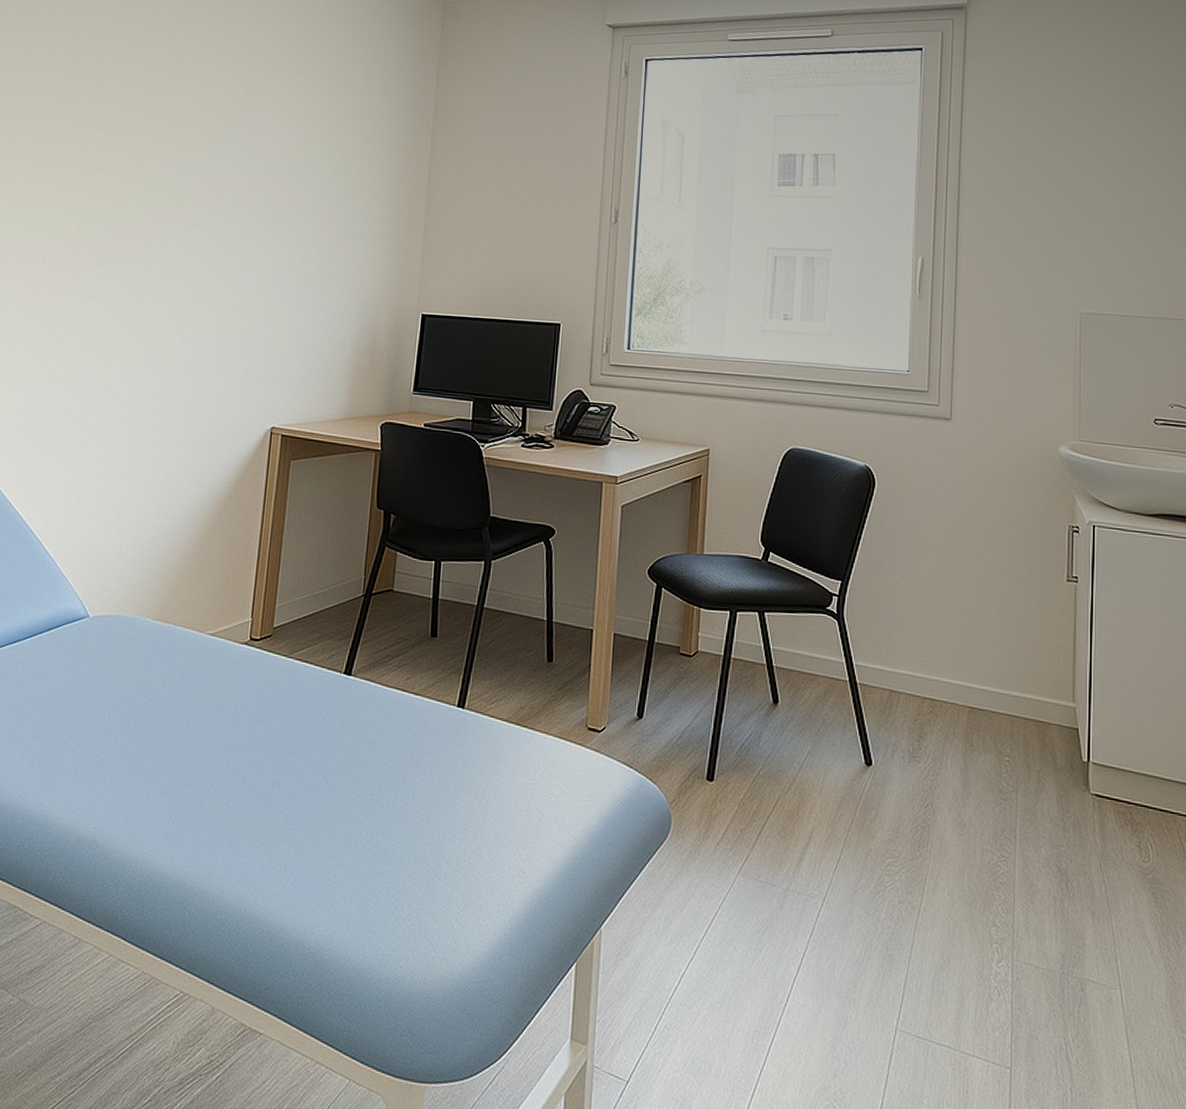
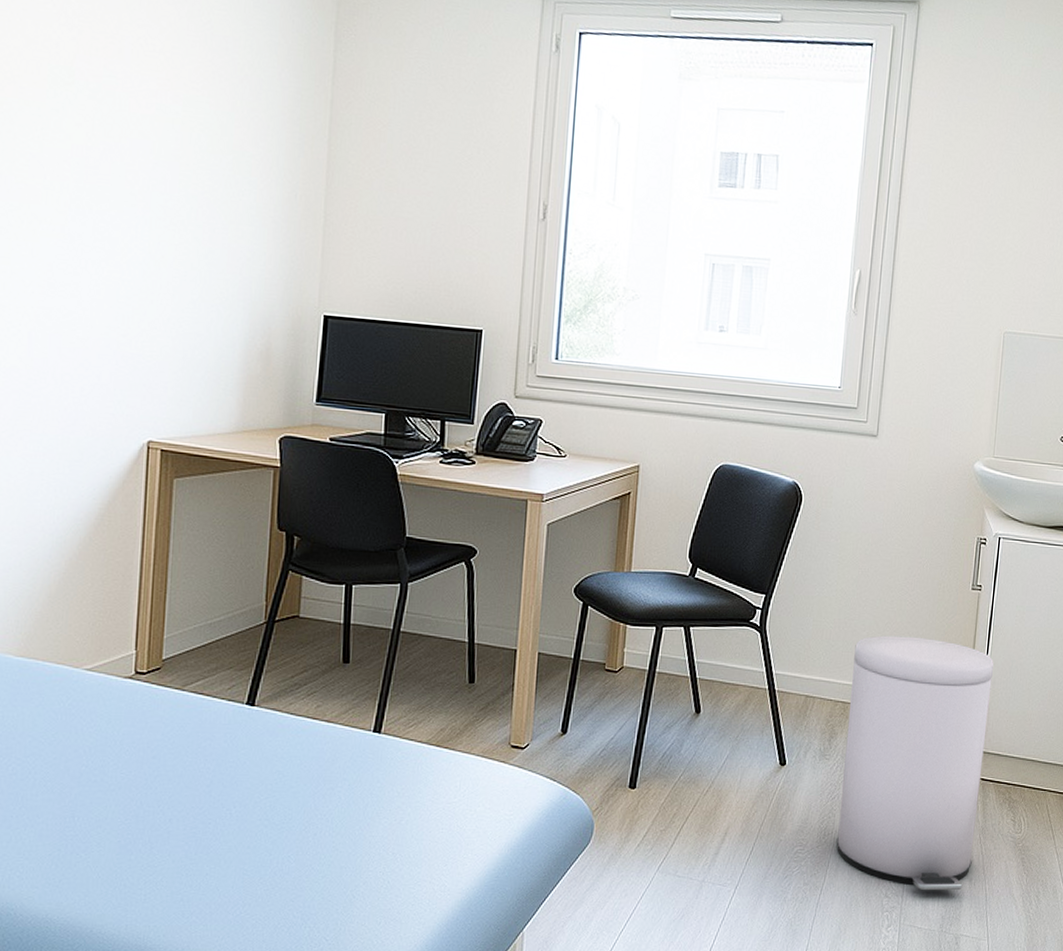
pedal bin: none [932,628,1100,926] -> present [836,635,995,891]

